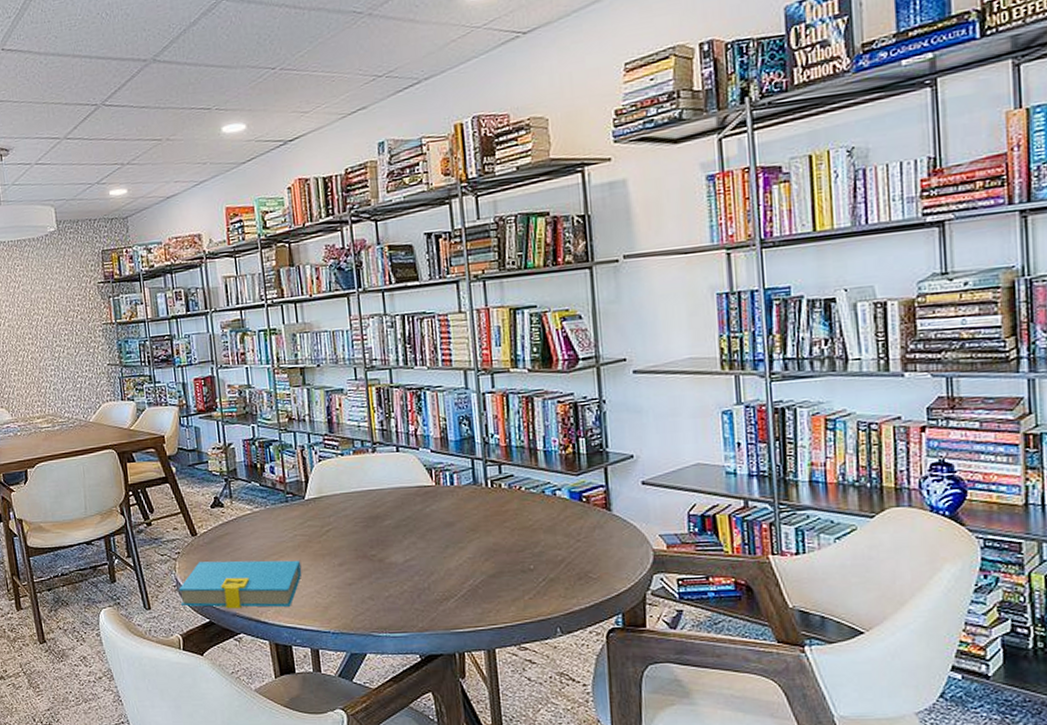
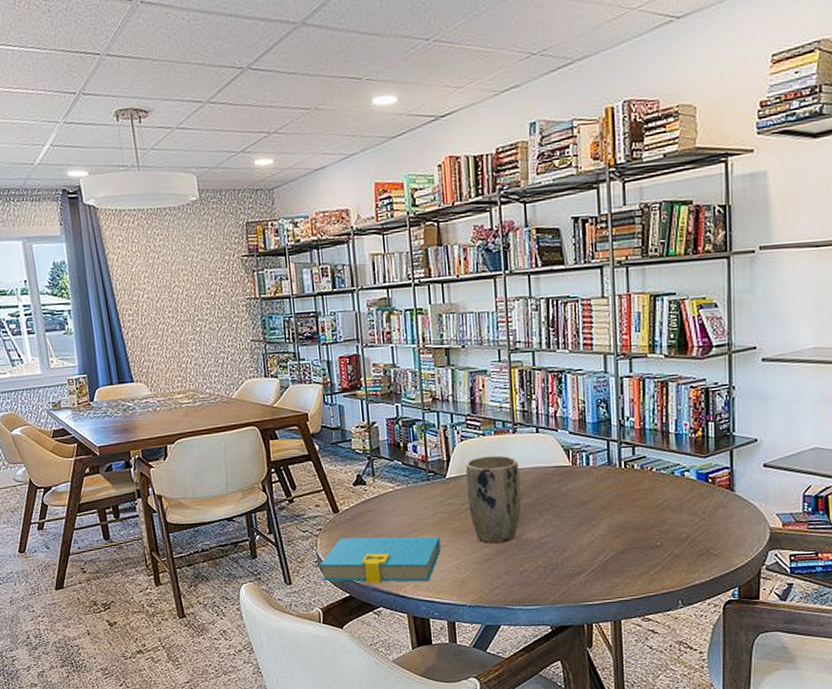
plant pot: none [324,475,384,567] -> present [465,455,521,543]

